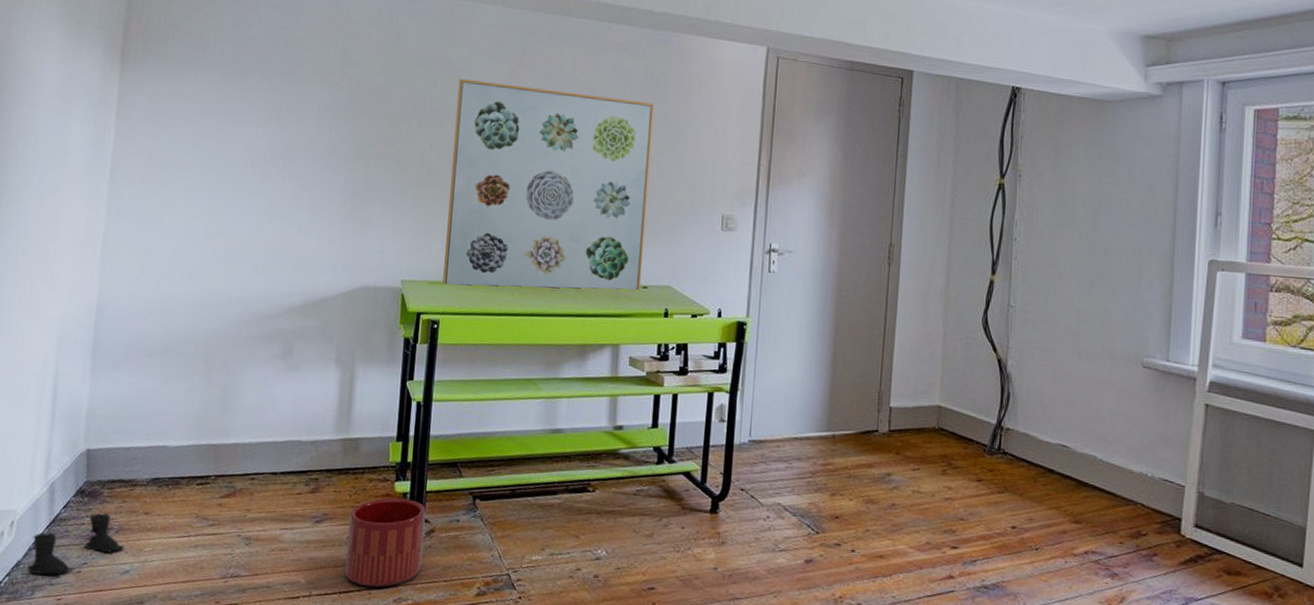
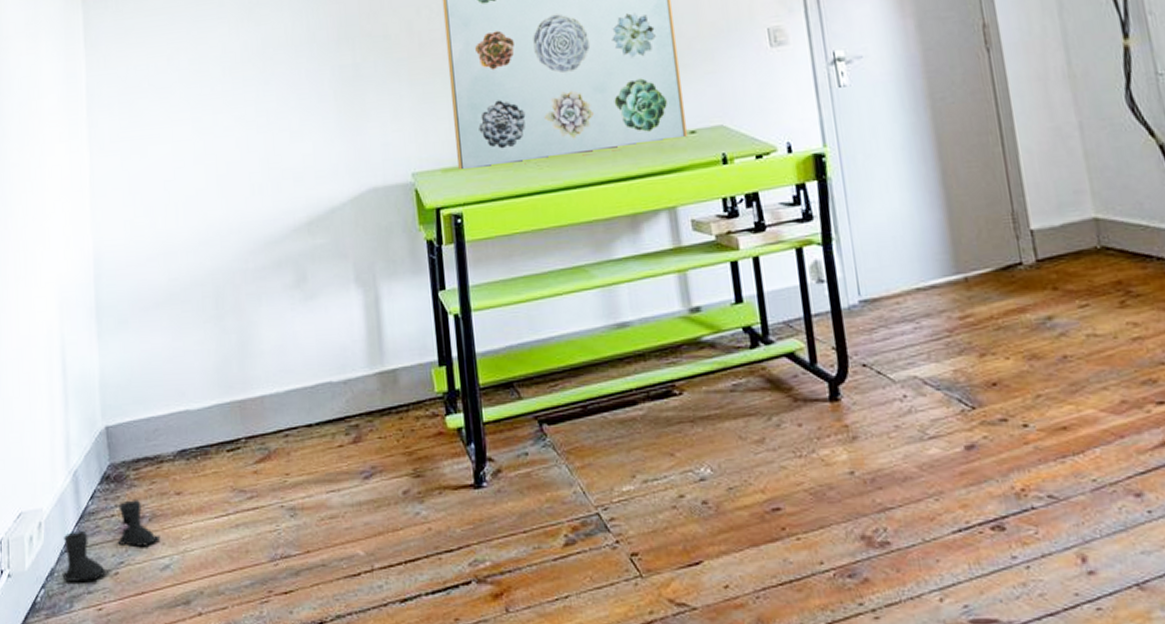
planter: present [344,498,426,588] -> none [400,435,494,551]

